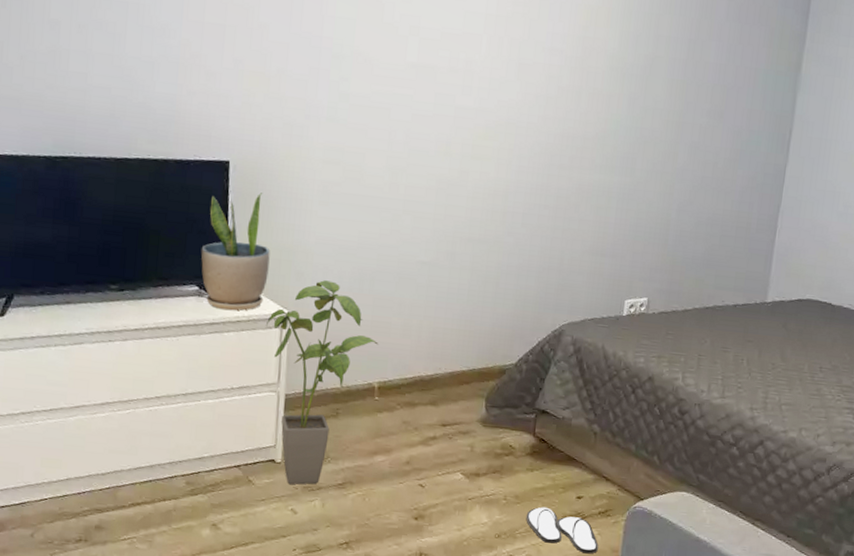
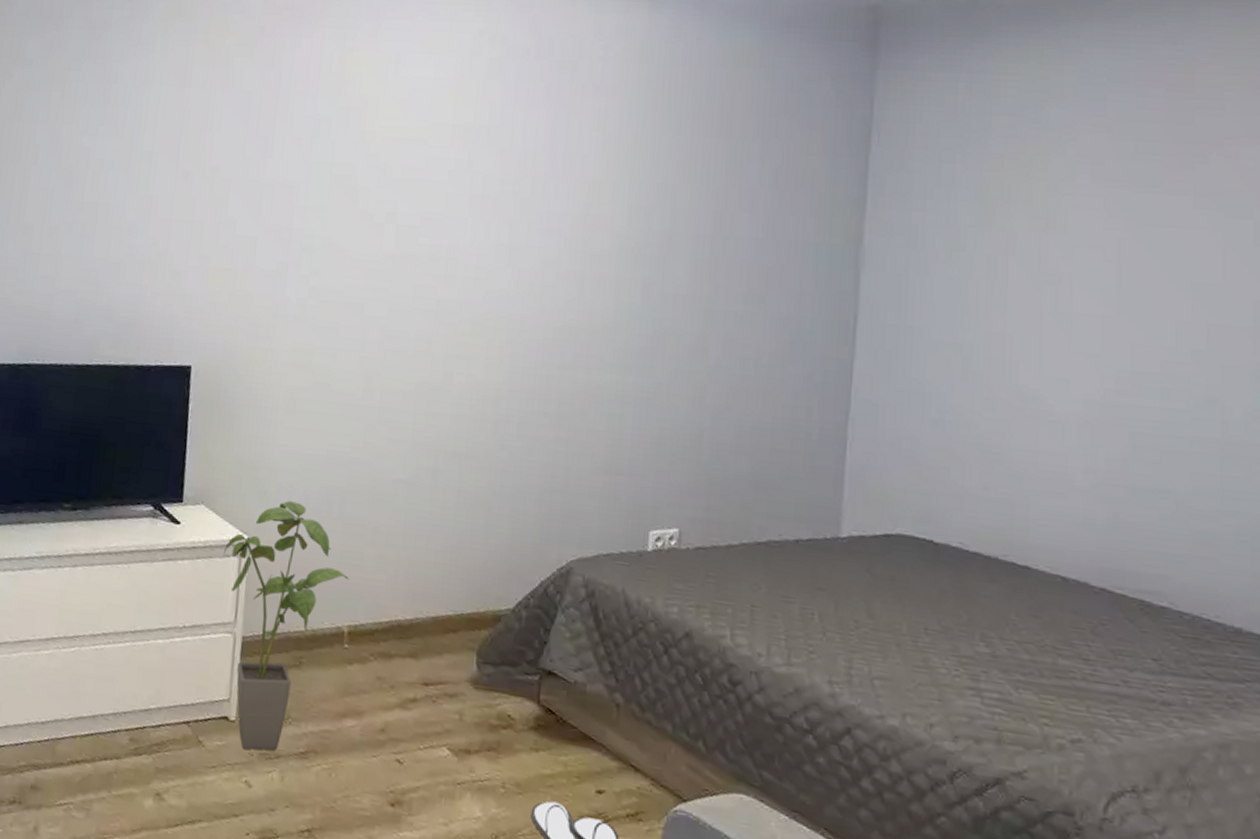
potted plant: present [201,192,270,311] -> none [157,400,231,535]

